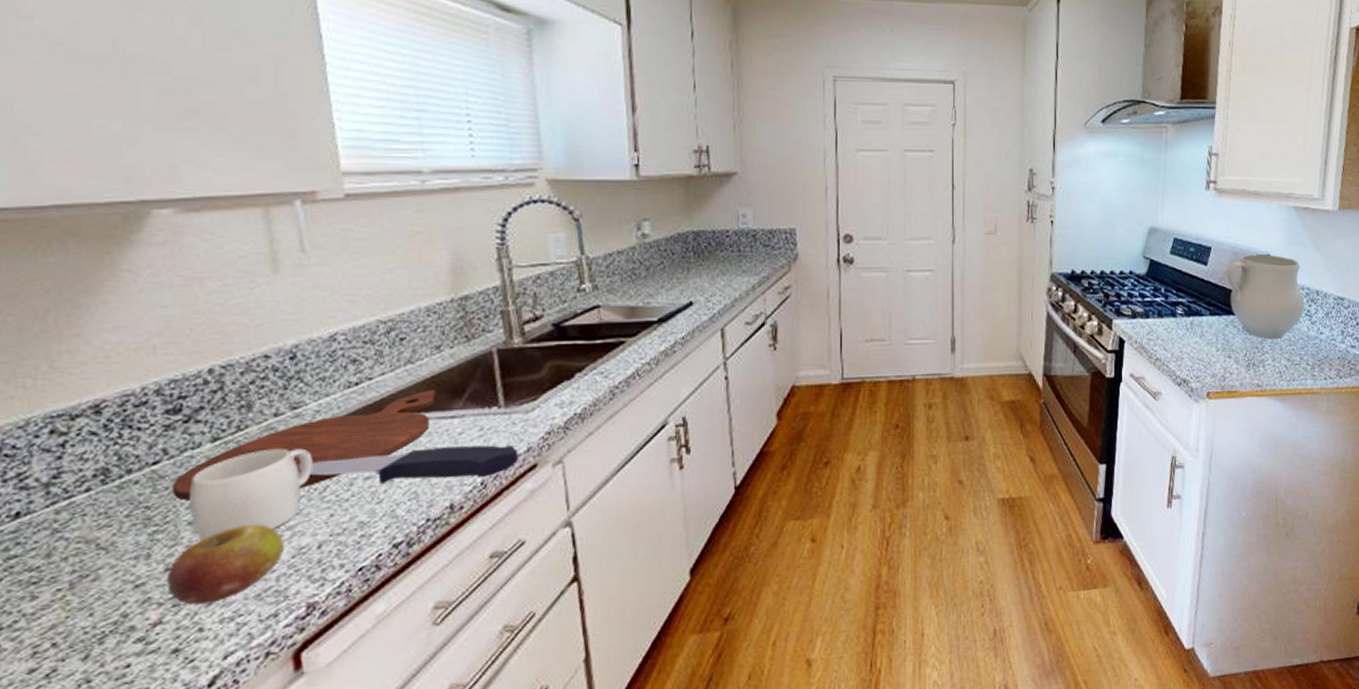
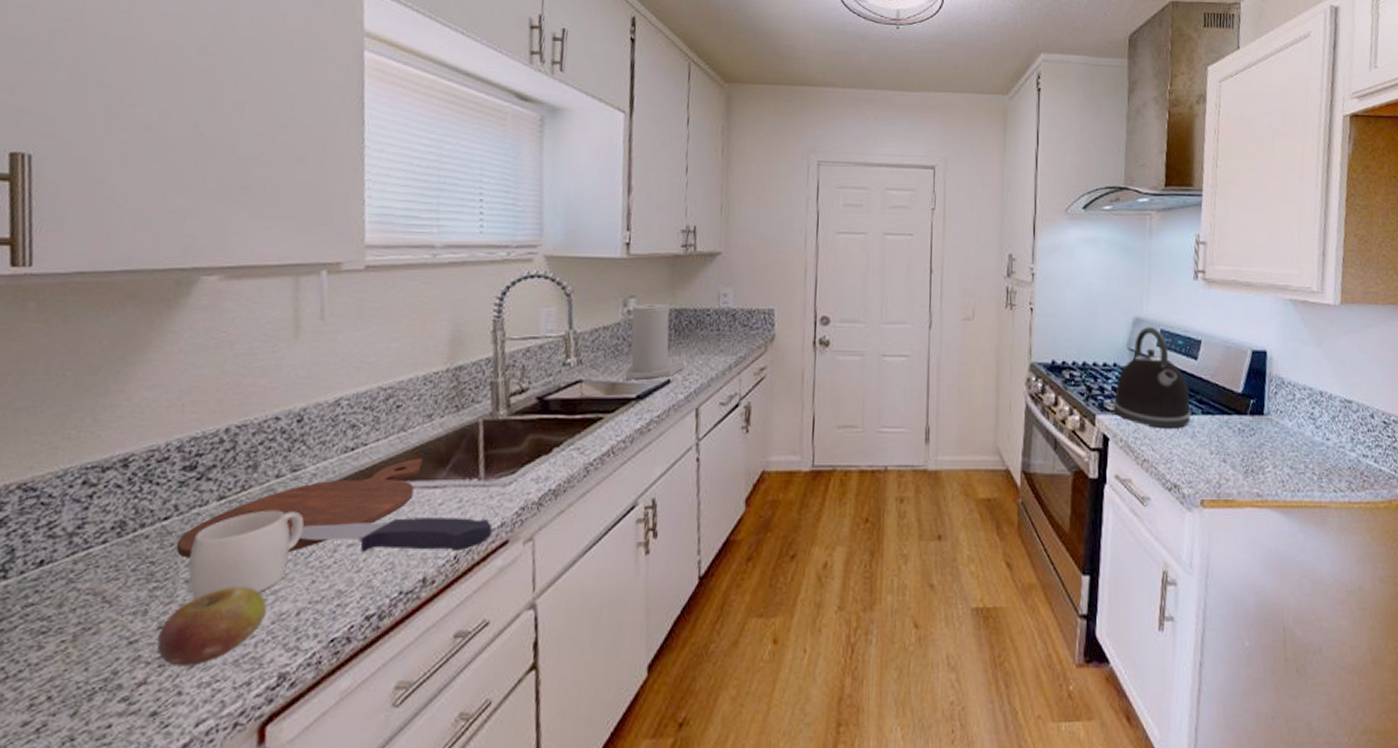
paper towel: none [644,225,706,304] -> present [625,303,685,381]
kettle: none [1129,236,1201,330] -> present [1113,327,1192,430]
ceramic jug: present [1226,254,1304,340] -> none [1218,349,1307,445]

